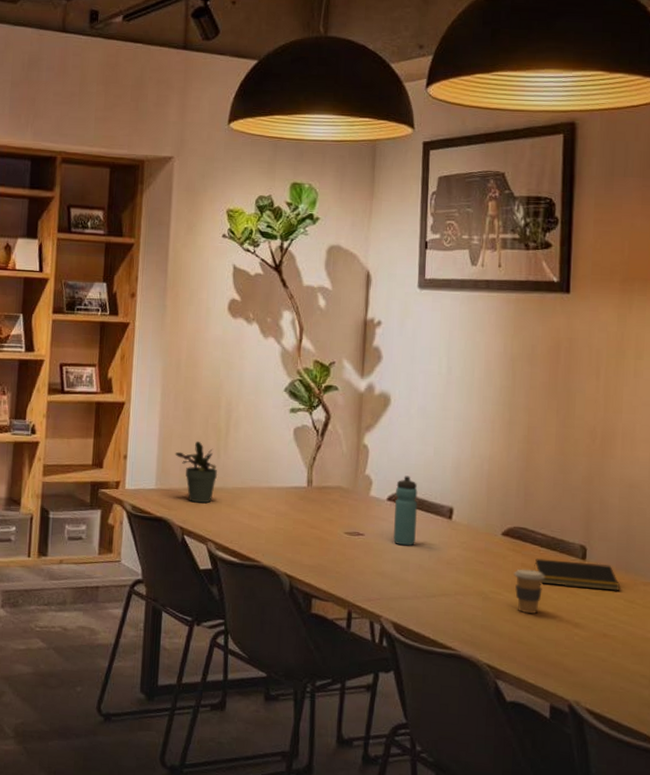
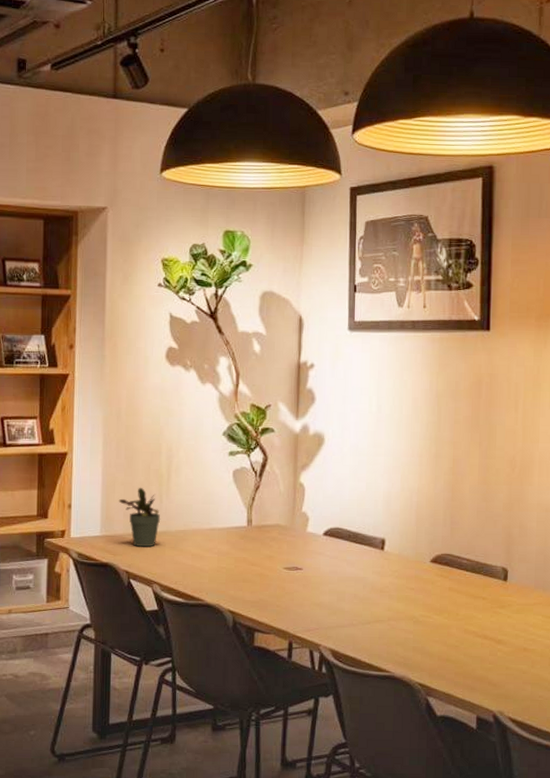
water bottle: present [393,475,418,546] -> none [330,511,353,577]
coffee cup: present [514,569,545,614] -> none [442,592,471,633]
notepad: present [534,558,620,591] -> none [460,582,538,608]

